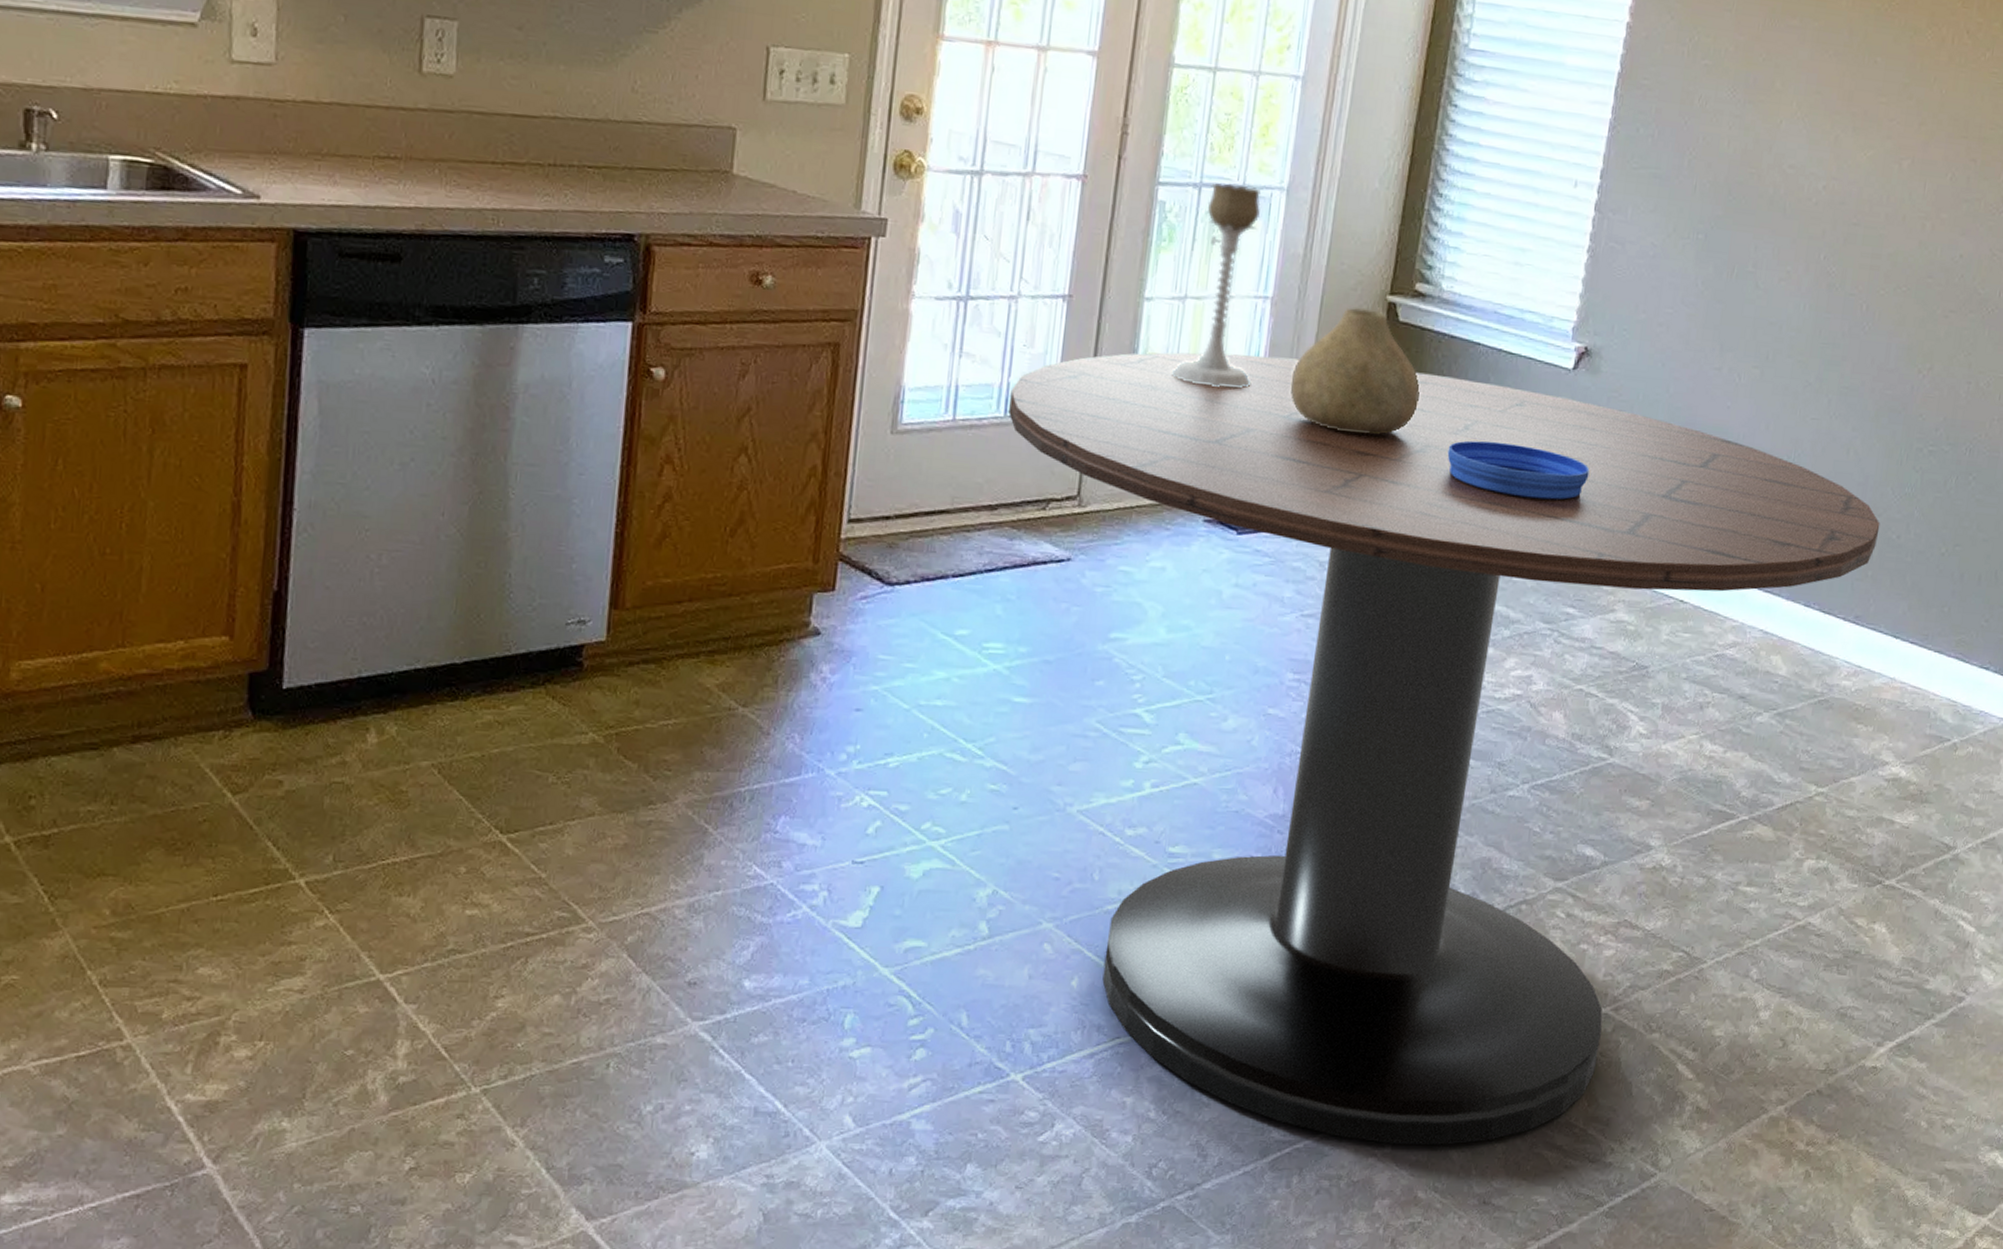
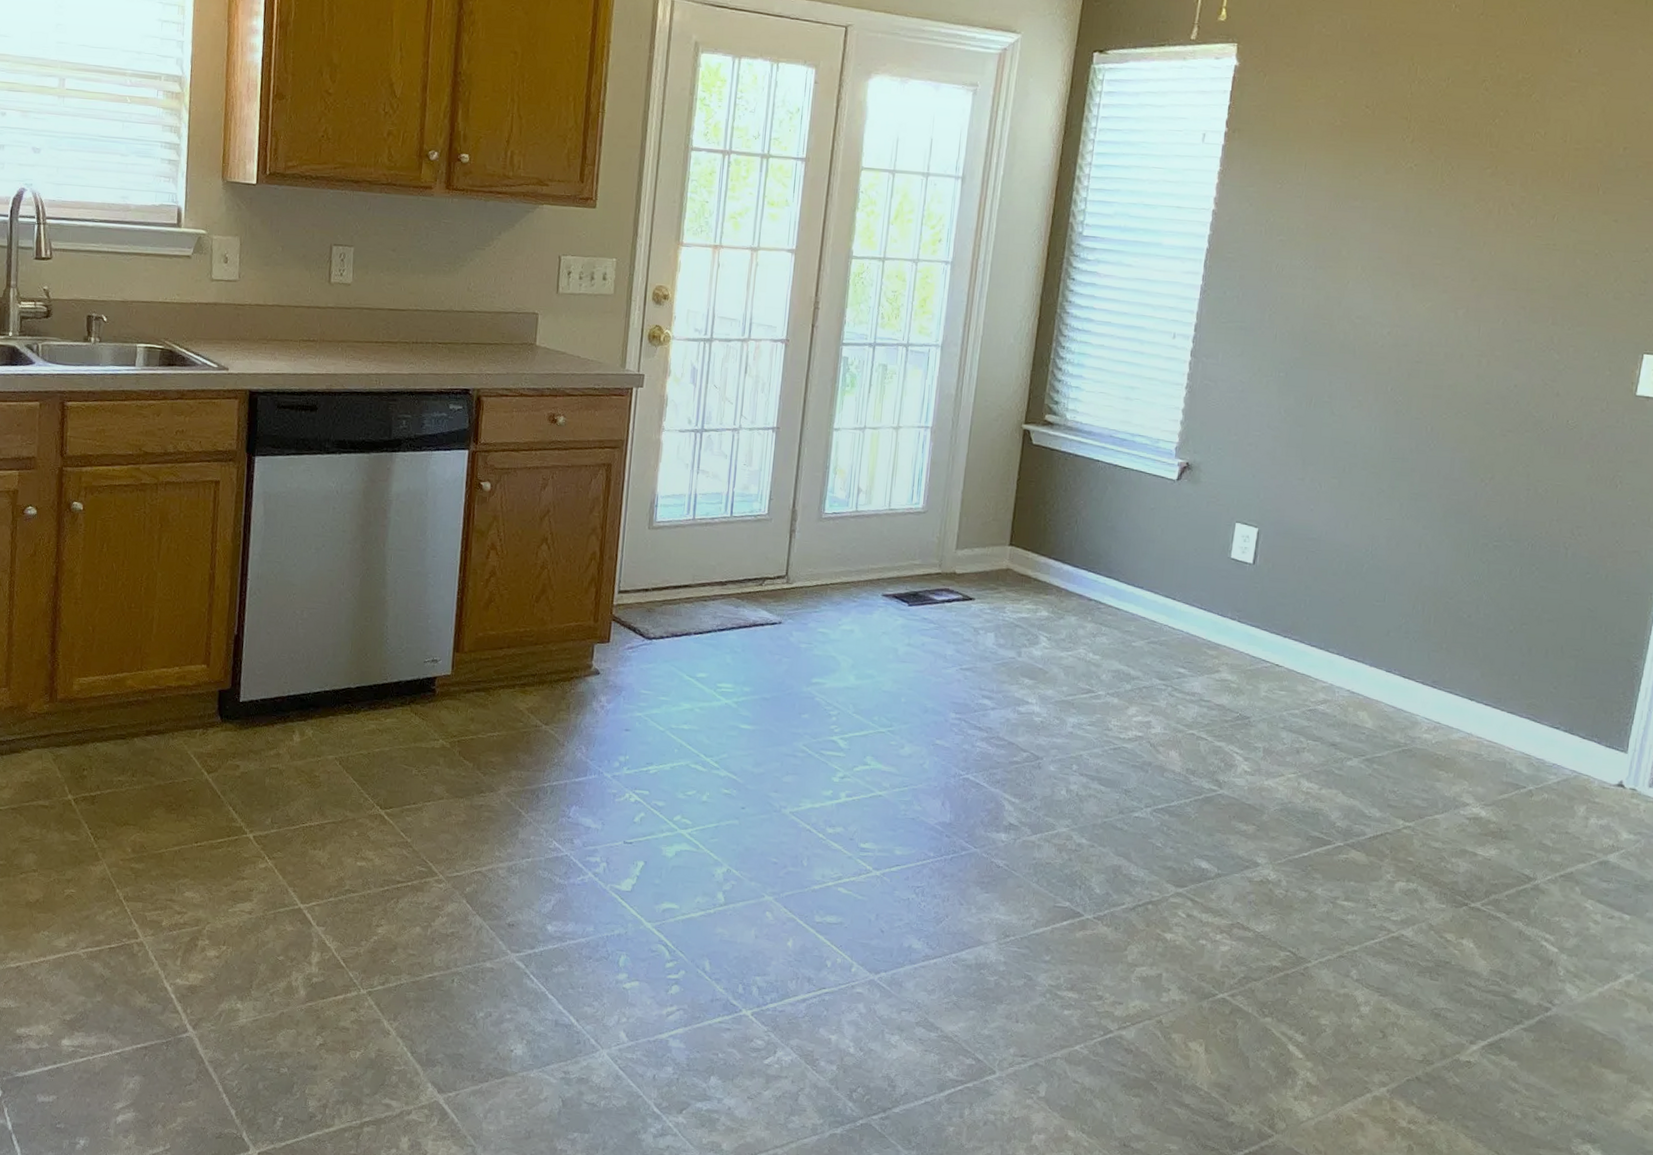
dining table: present [1008,352,1880,1145] -> none [734,468,1452,1095]
candle holder: present [1171,183,1261,388] -> none [855,342,921,496]
vase: present [1290,307,1420,434] -> none [947,434,1051,531]
bowl: present [1447,440,1590,500] -> none [1075,535,1194,583]

